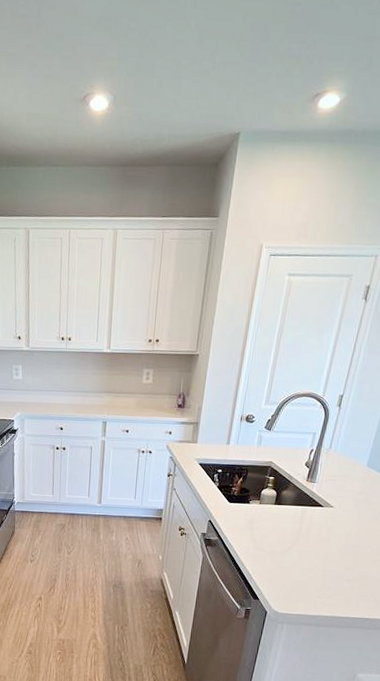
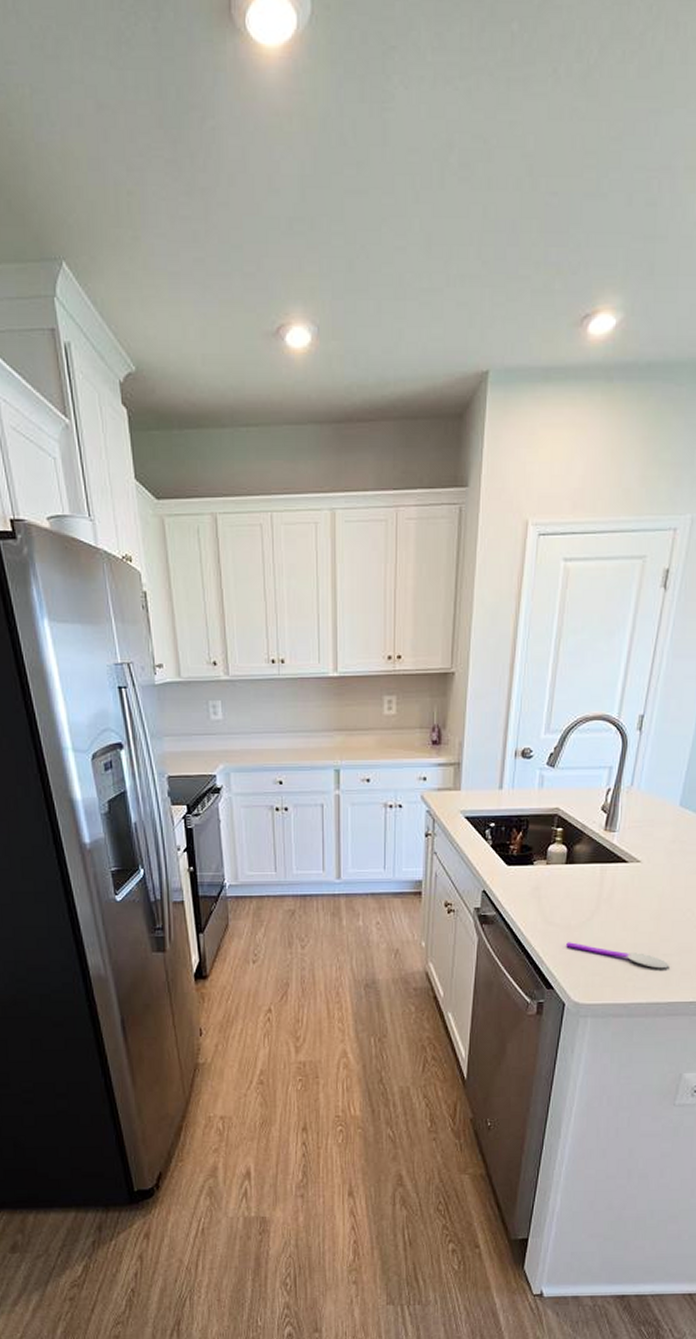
spoon: none [271,564,351,591] -> present [566,942,670,969]

